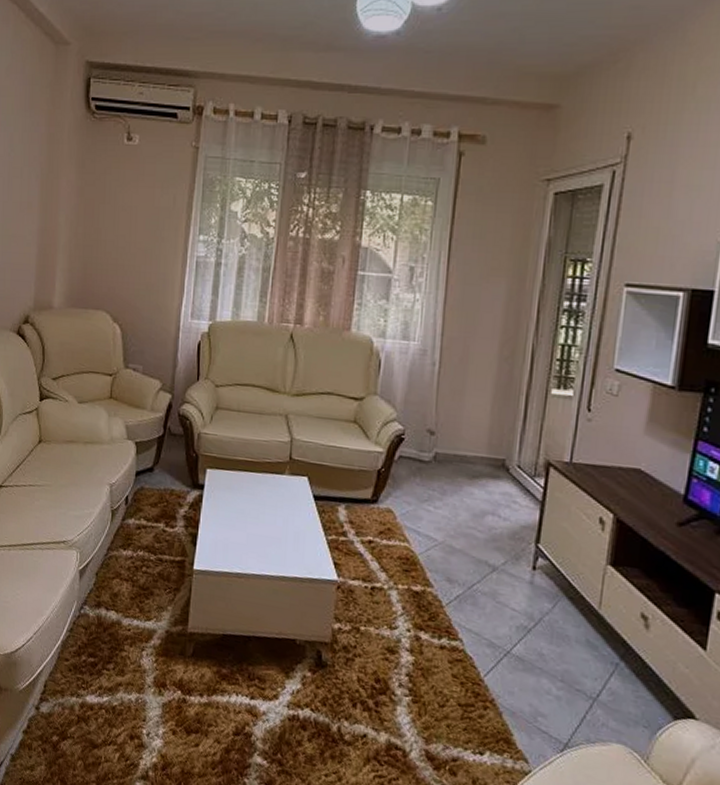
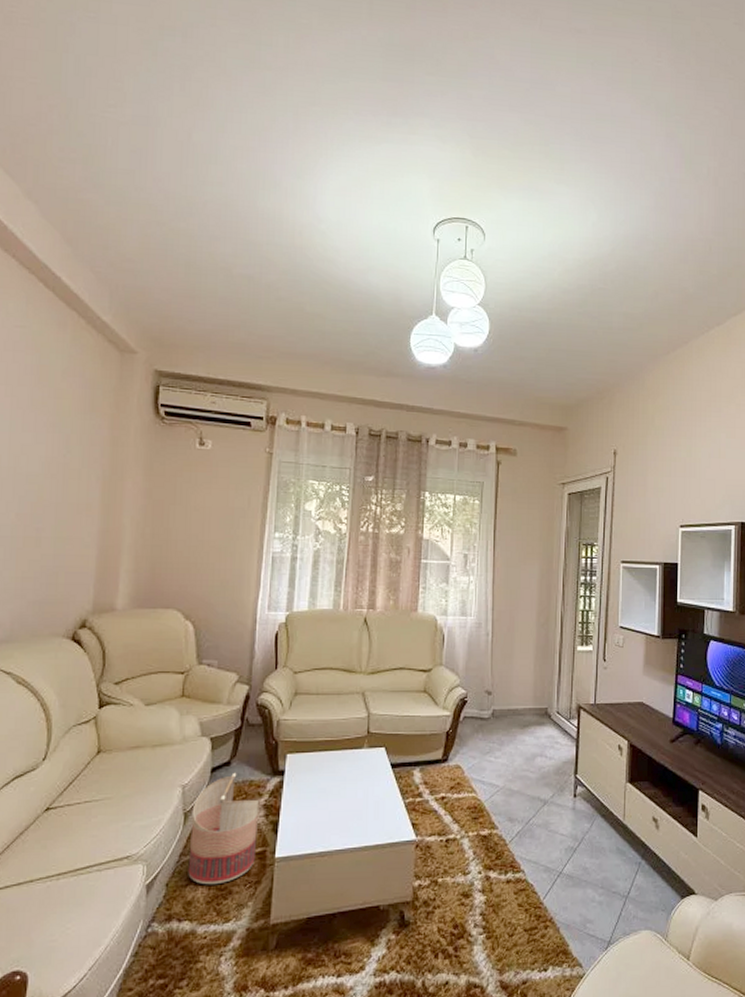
basket: none [115,479,180,584] -> present [188,772,260,885]

